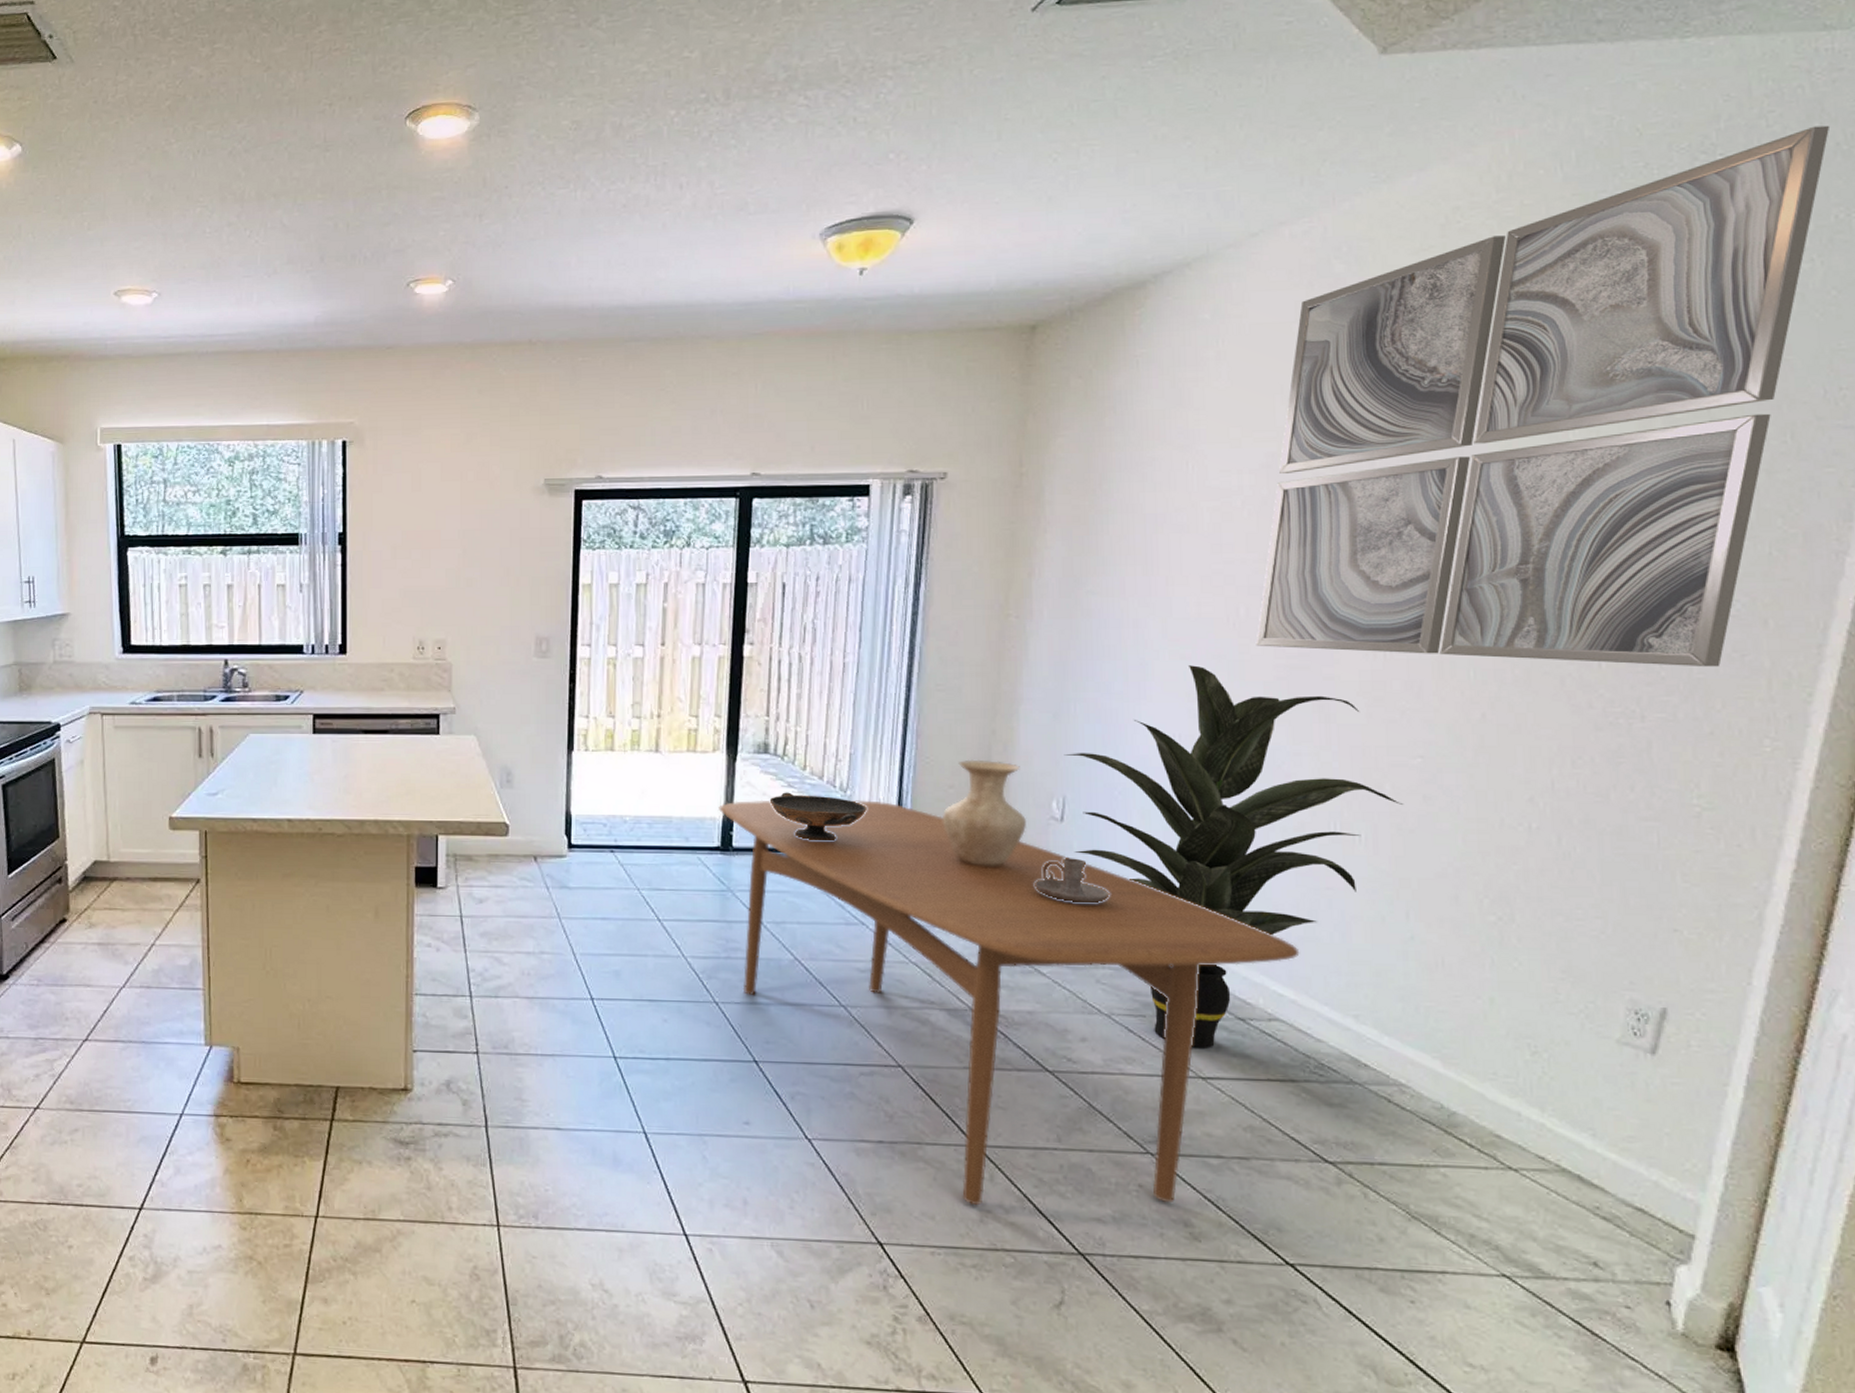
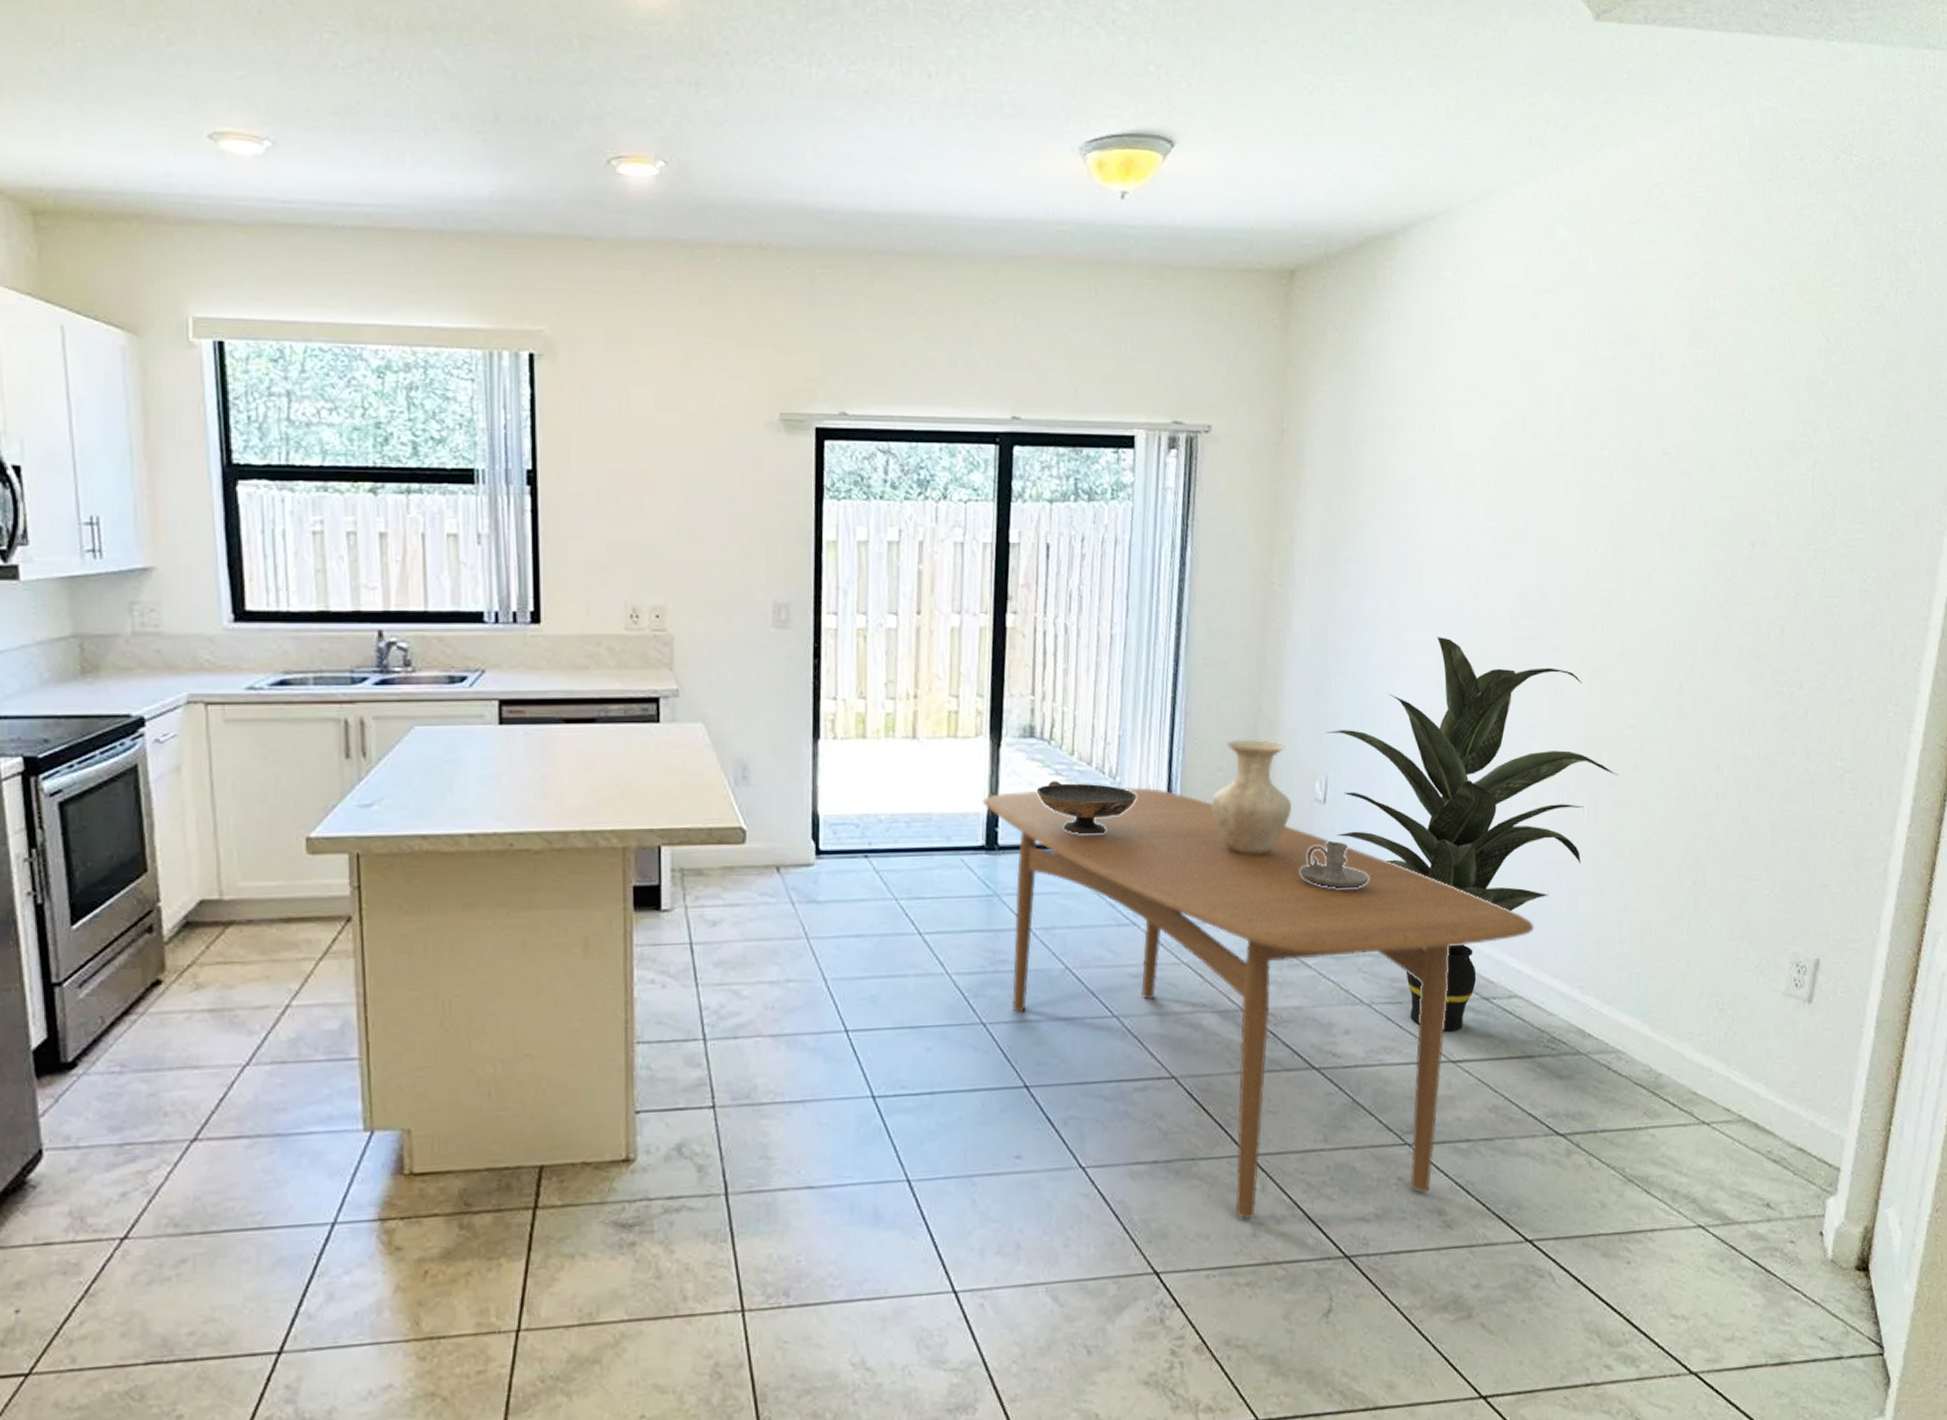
wall art: present [1256,125,1831,667] -> none [1495,137,1933,639]

